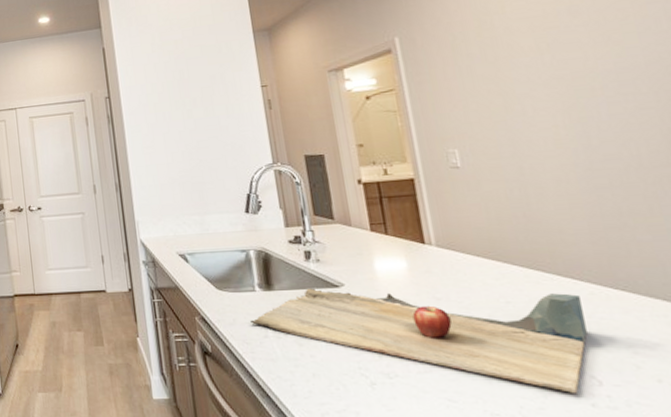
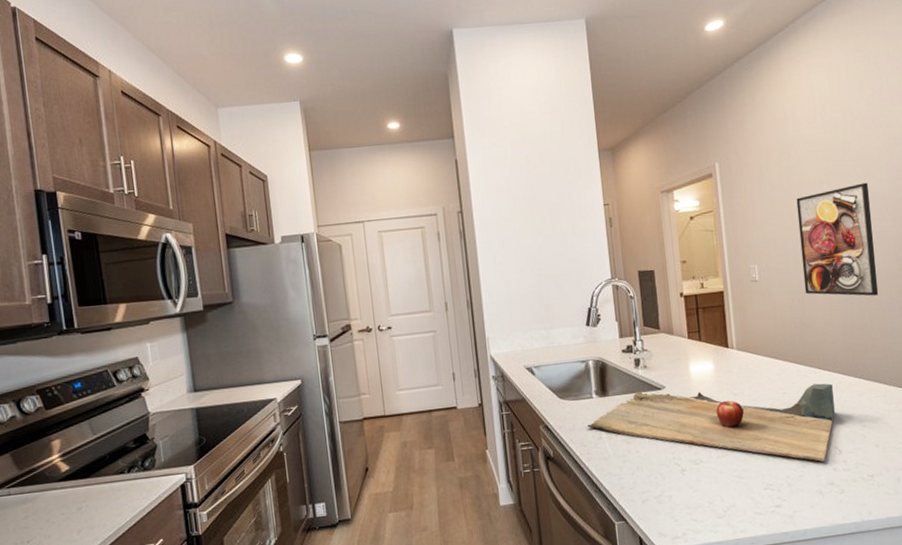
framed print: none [506,50,642,188] -> present [796,182,879,296]

